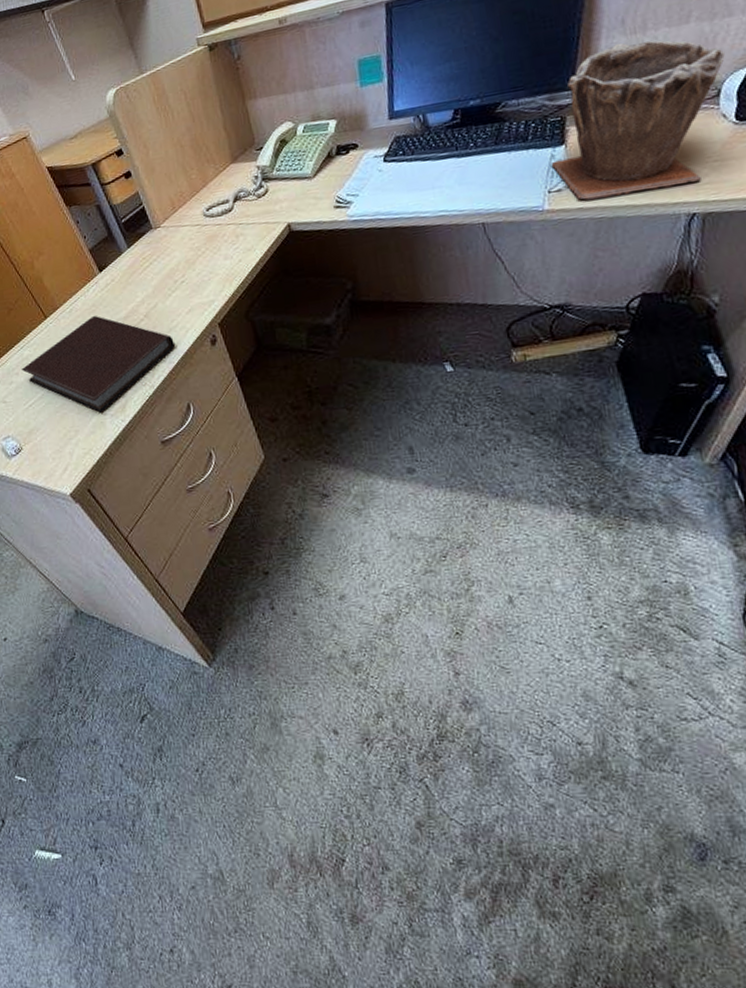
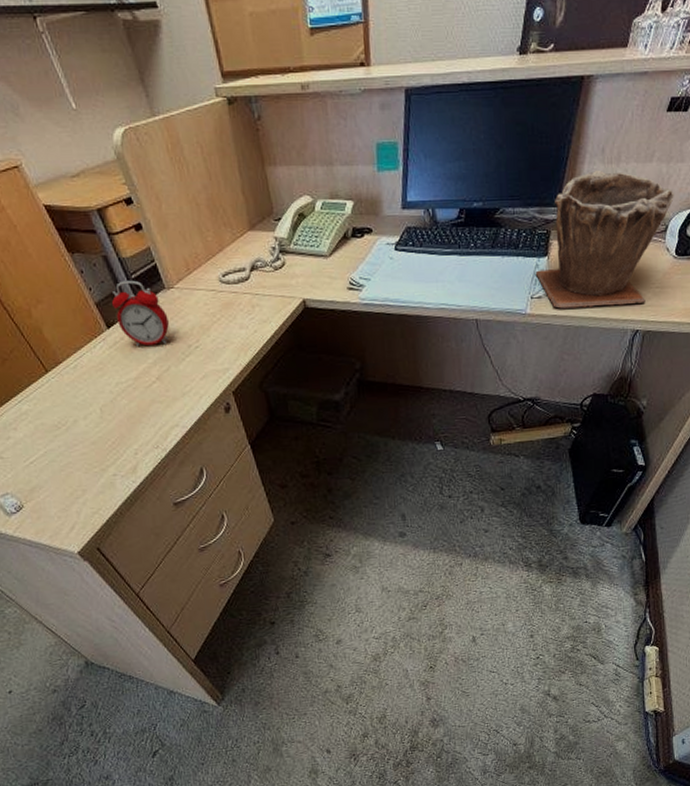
notebook: present [21,315,176,413] -> none [19,373,189,473]
alarm clock: none [103,224,156,287] -> present [111,280,169,347]

